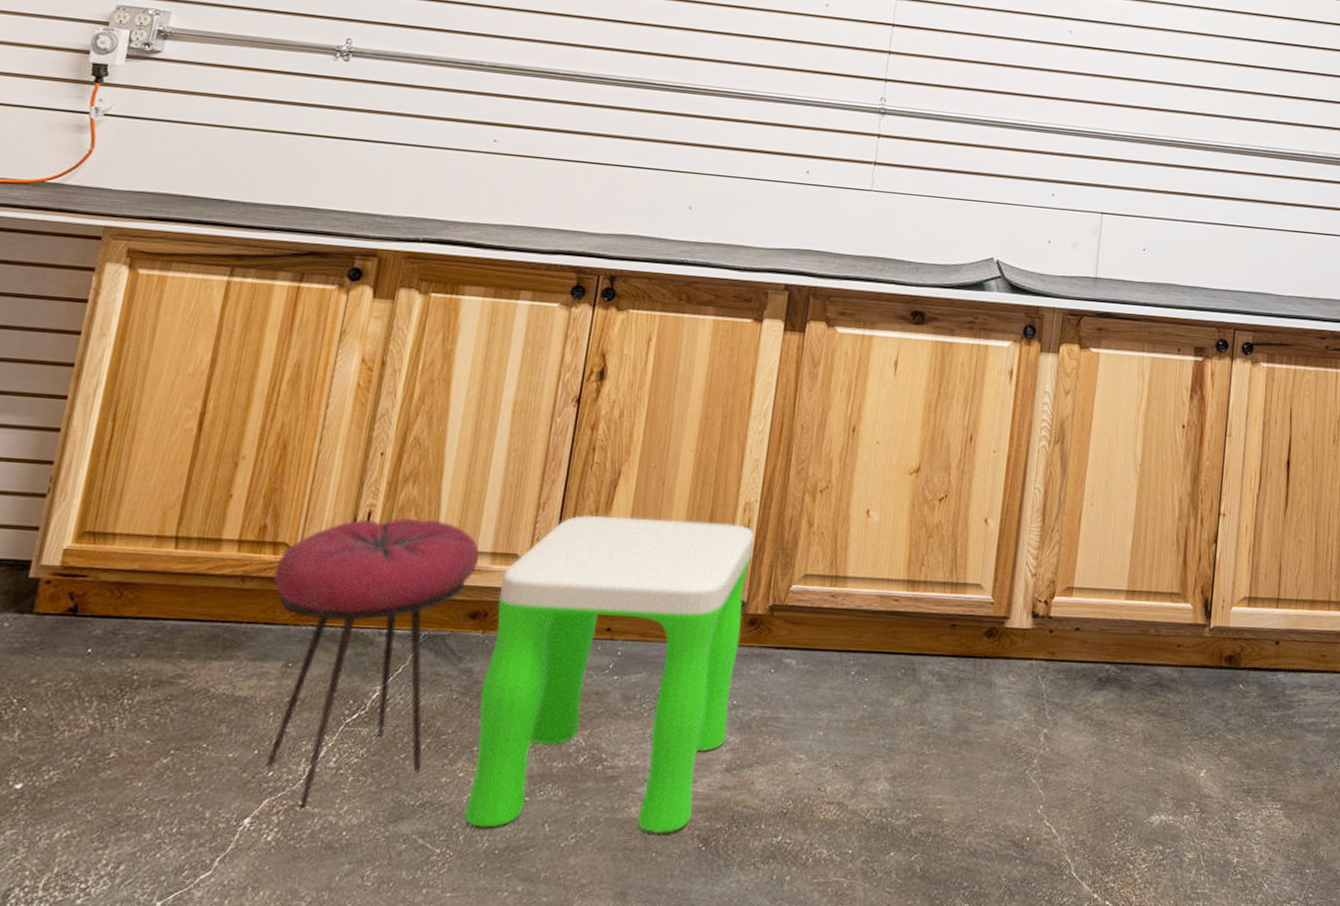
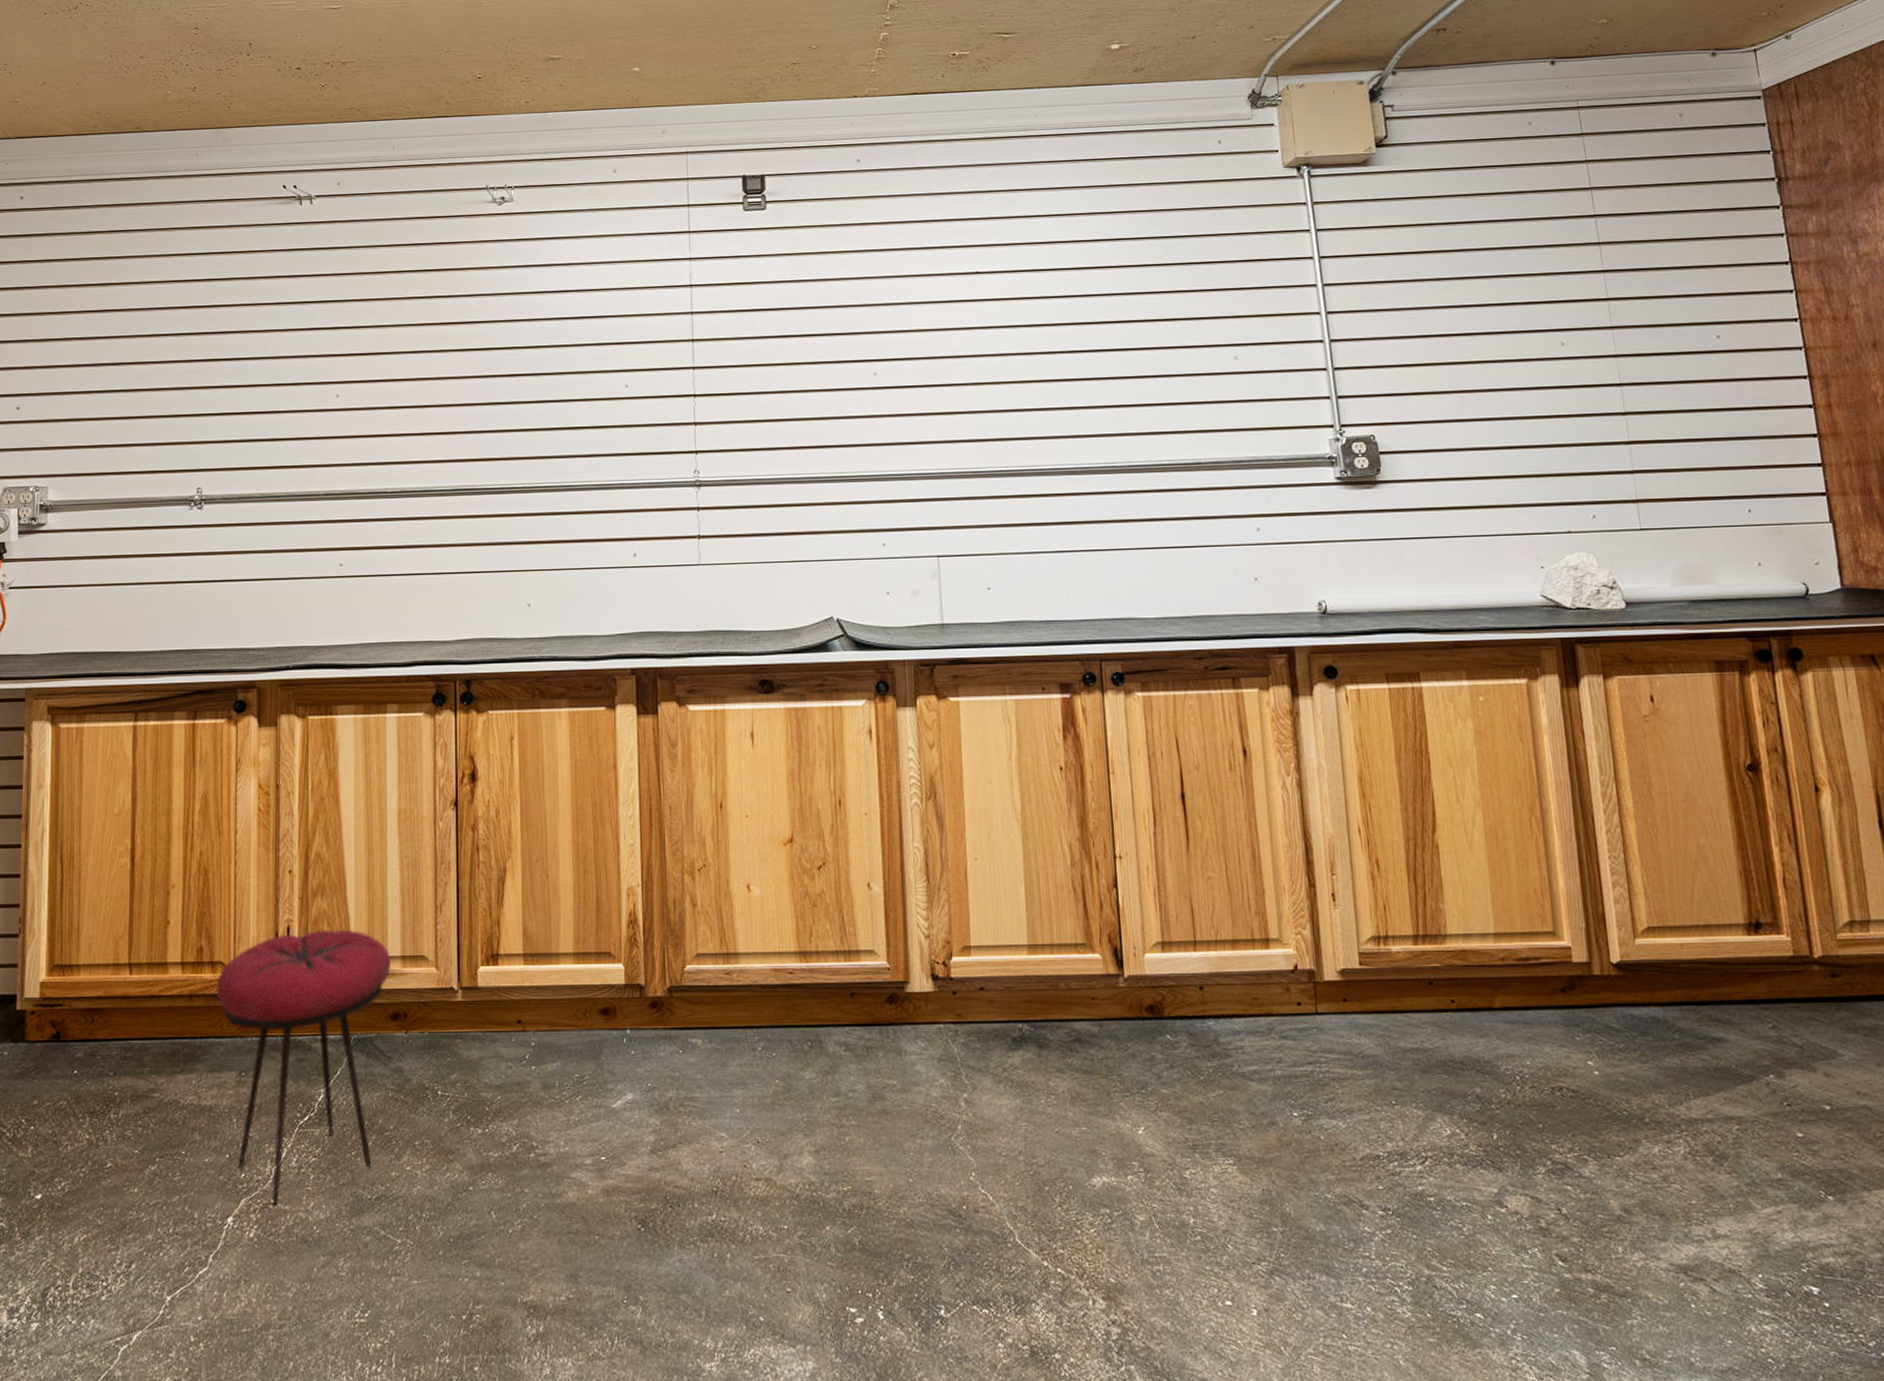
stool: present [464,514,755,834] -> none [413,910,647,1217]

